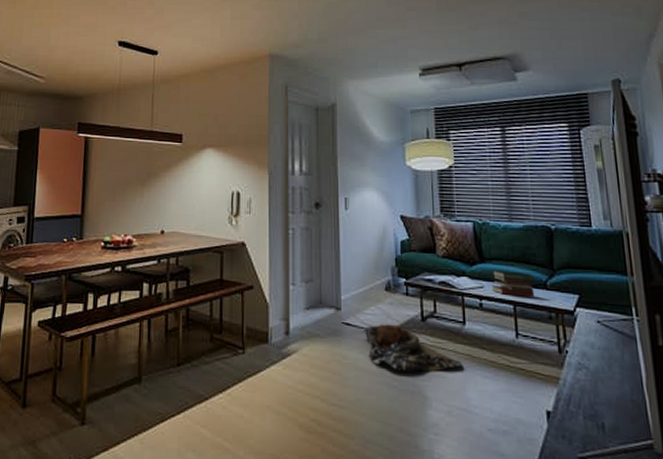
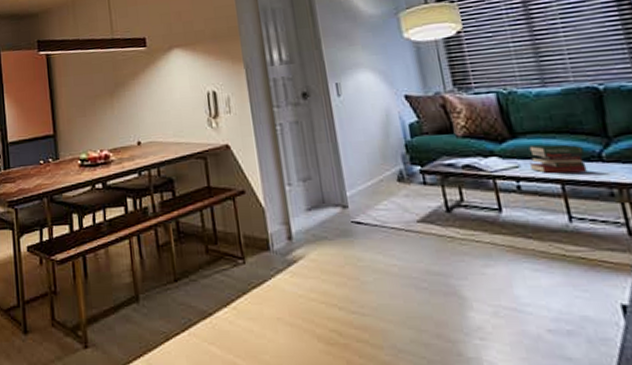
dog bed: present [362,324,462,373] -> none [377,218,504,271]

